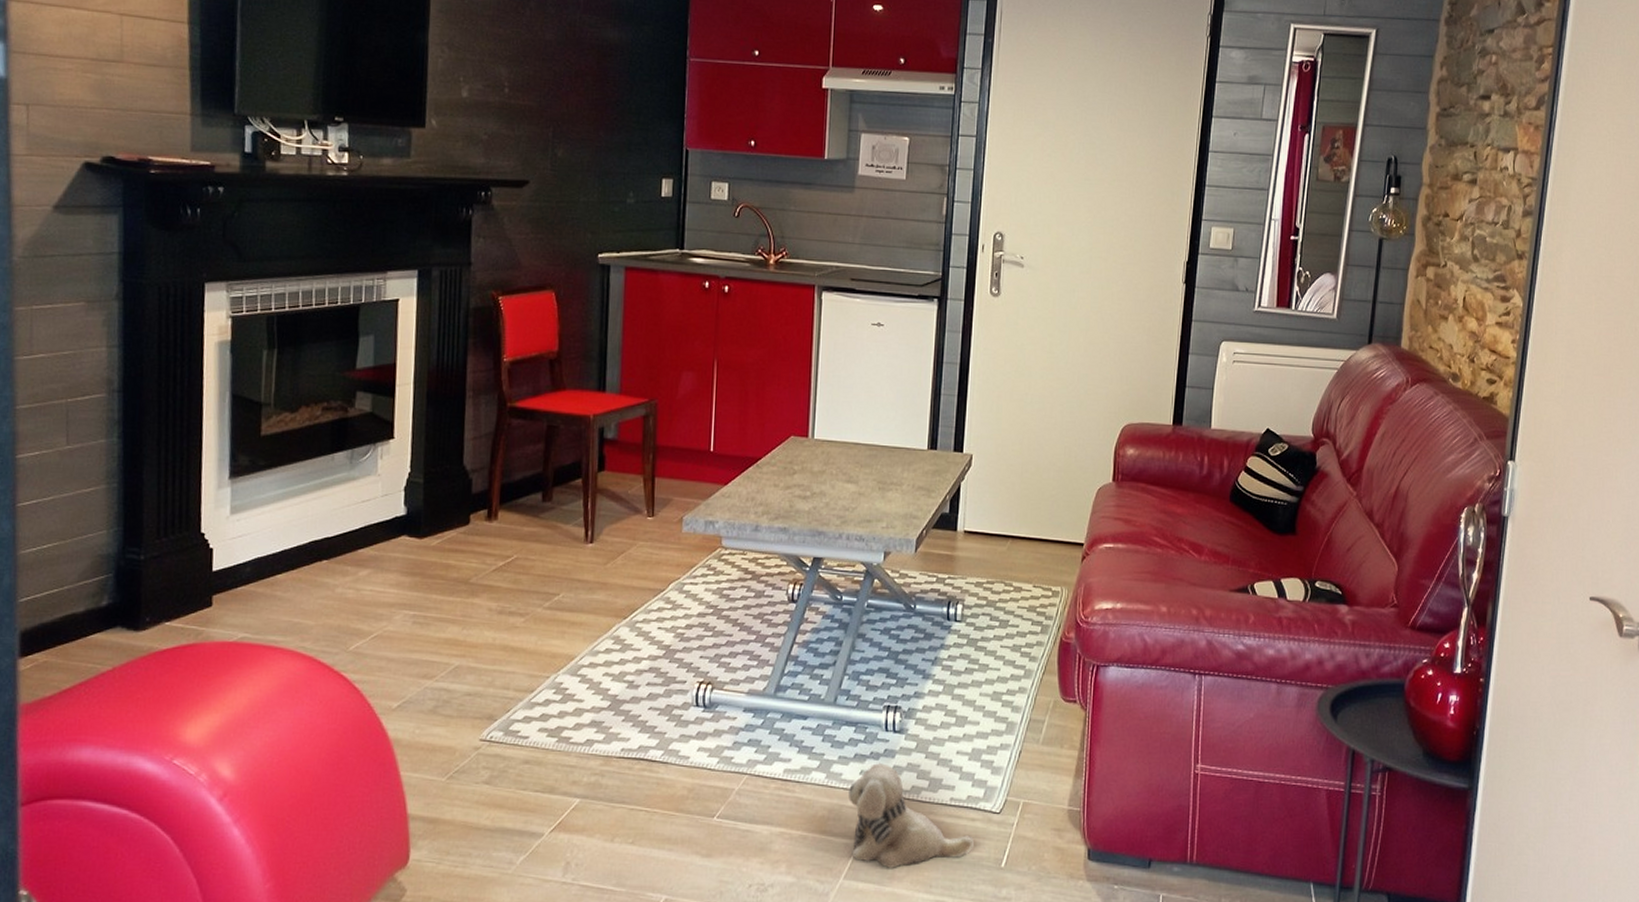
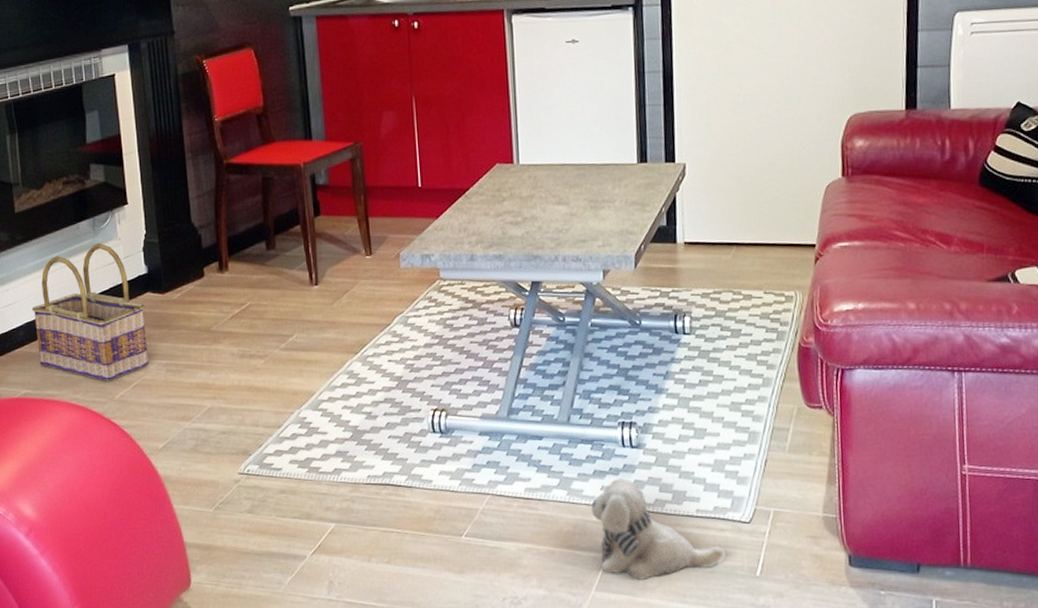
basket: none [264,478,398,630] -> present [31,243,149,382]

